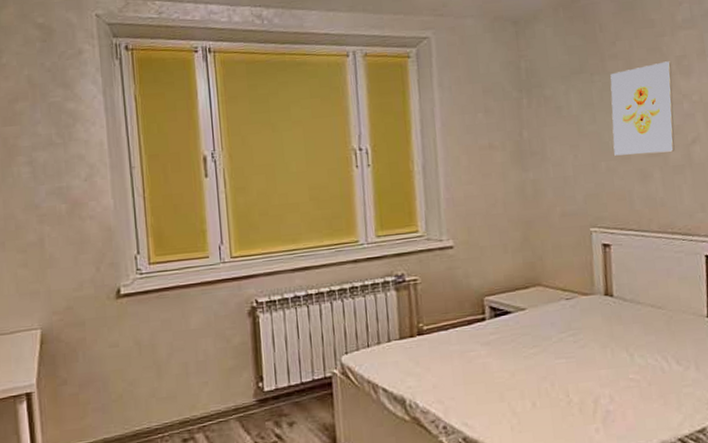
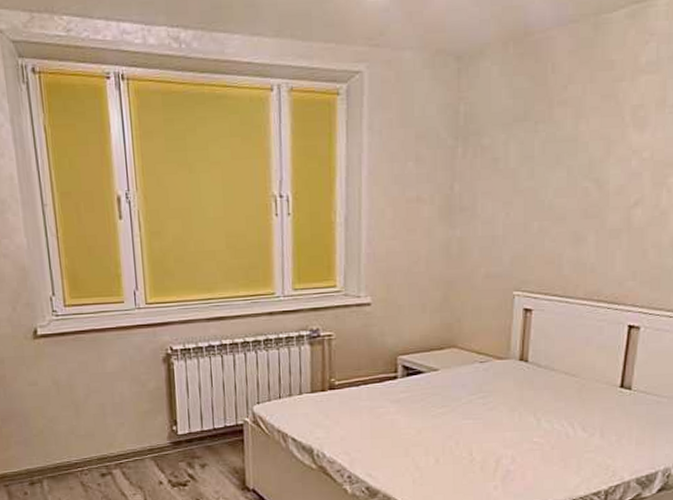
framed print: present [610,61,675,156] -> none [549,111,626,216]

